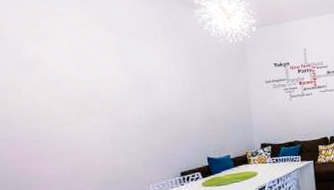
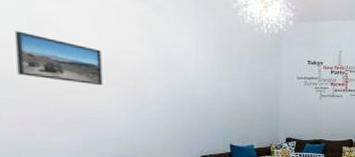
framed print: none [8,75,87,117] -> present [14,30,103,86]

